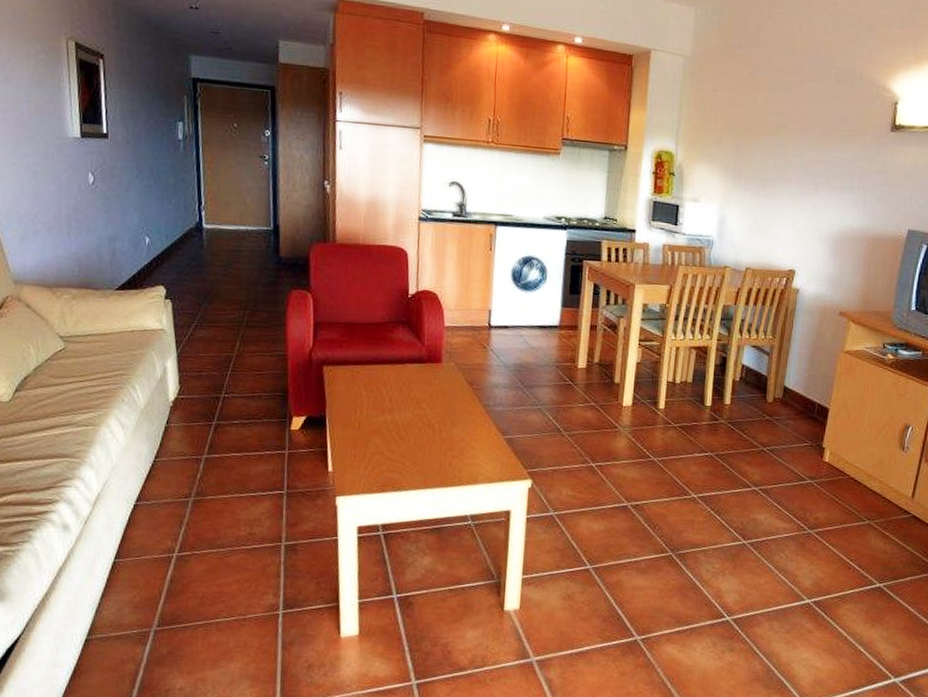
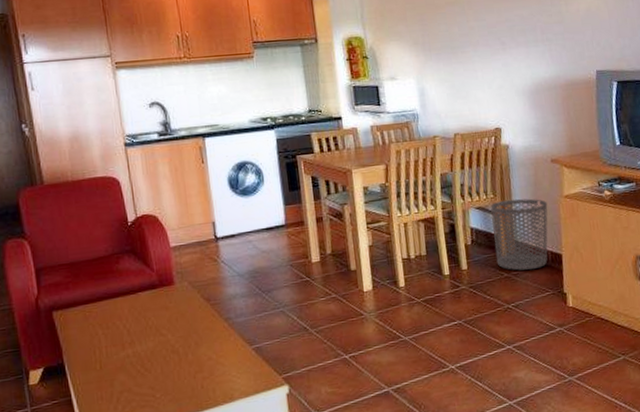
waste bin: none [761,343,826,418] -> present [490,198,548,271]

